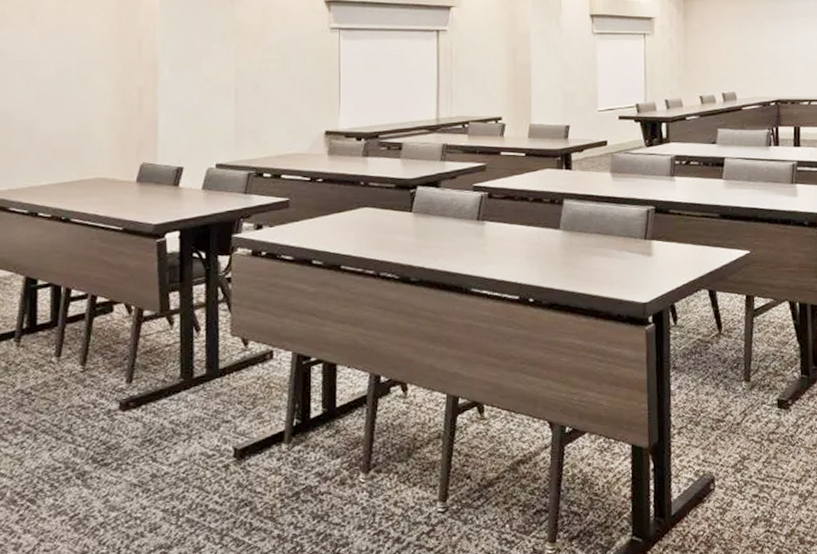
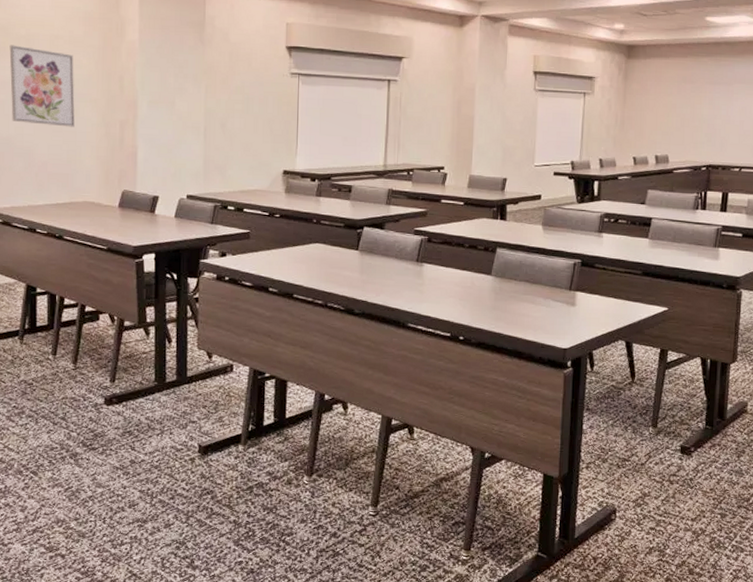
wall art: none [9,12,86,97] -> present [9,45,75,127]

